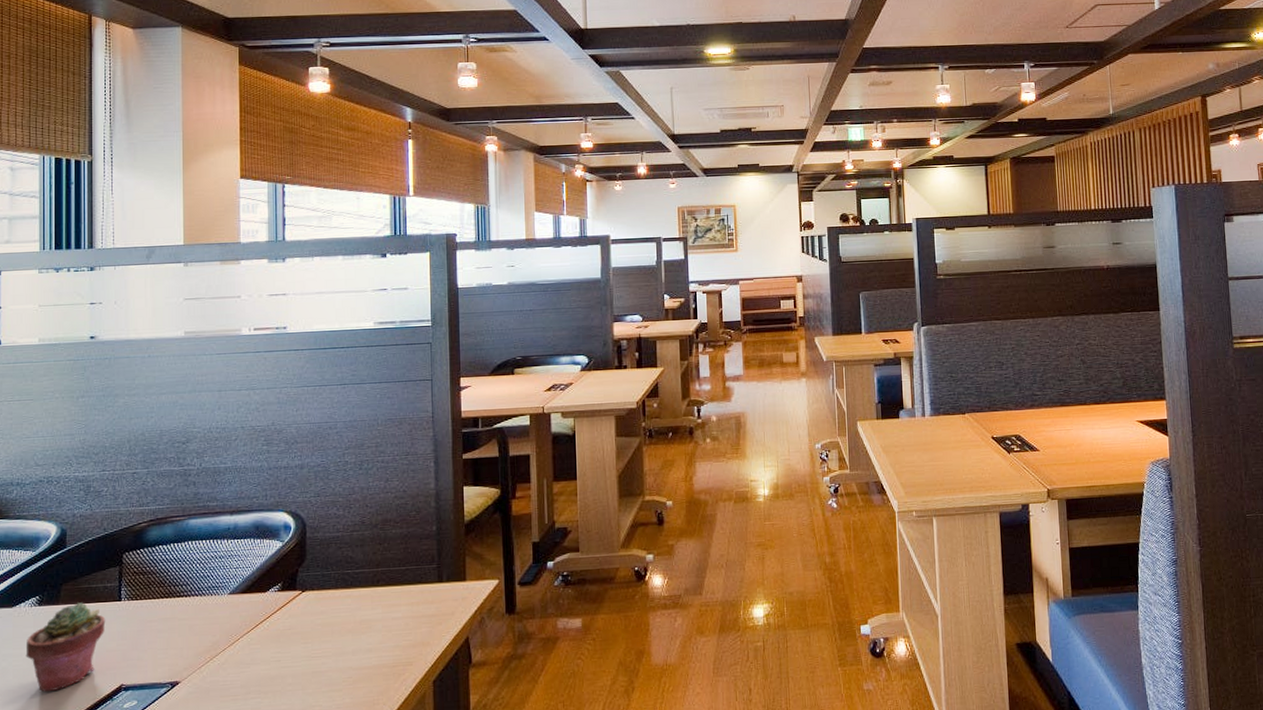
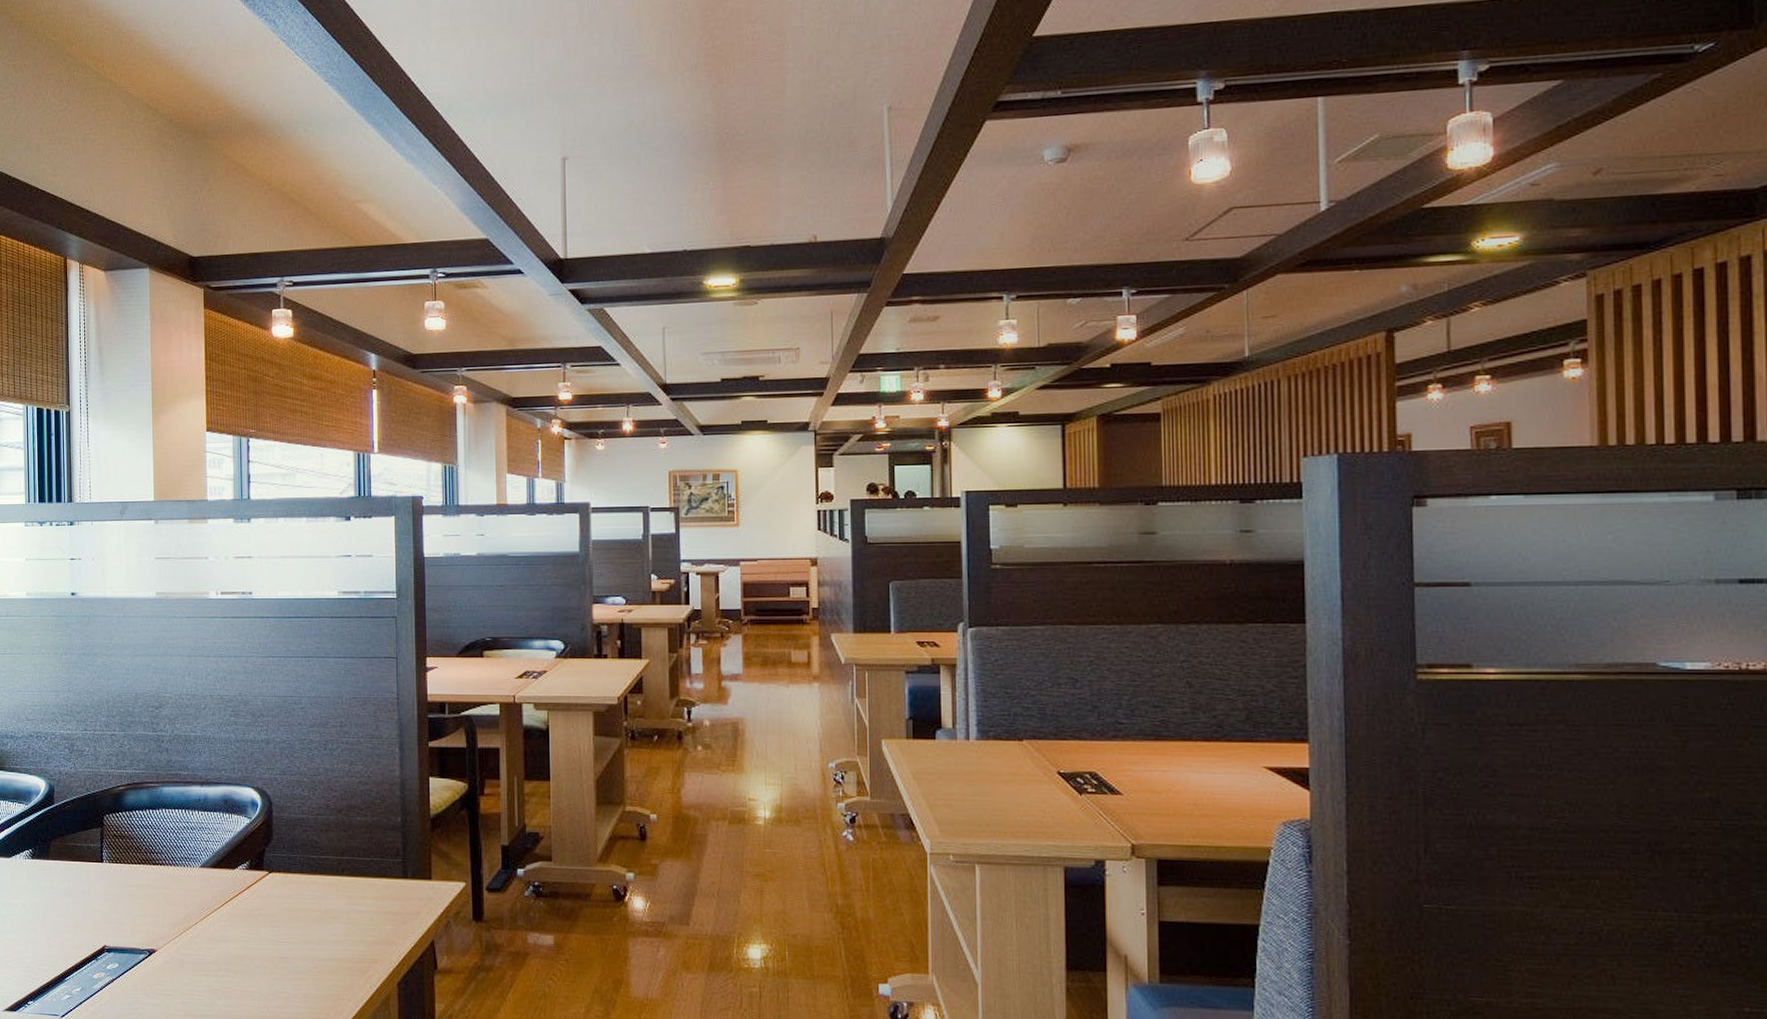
potted succulent: present [25,603,106,693] -> none [21,860,90,944]

